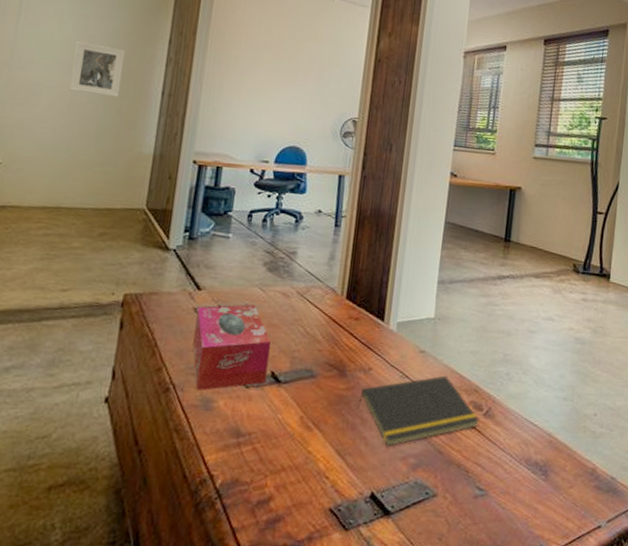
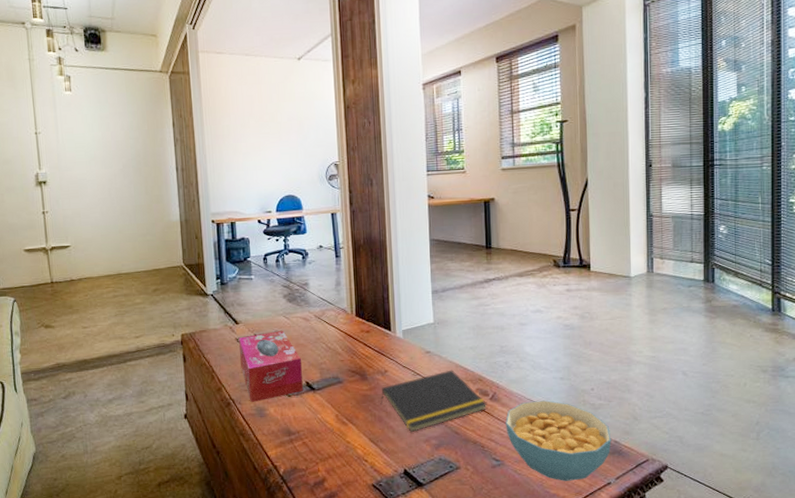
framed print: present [69,41,126,97] -> none [103,138,144,180]
cereal bowl: none [496,422,608,521] -> present [505,400,612,481]

